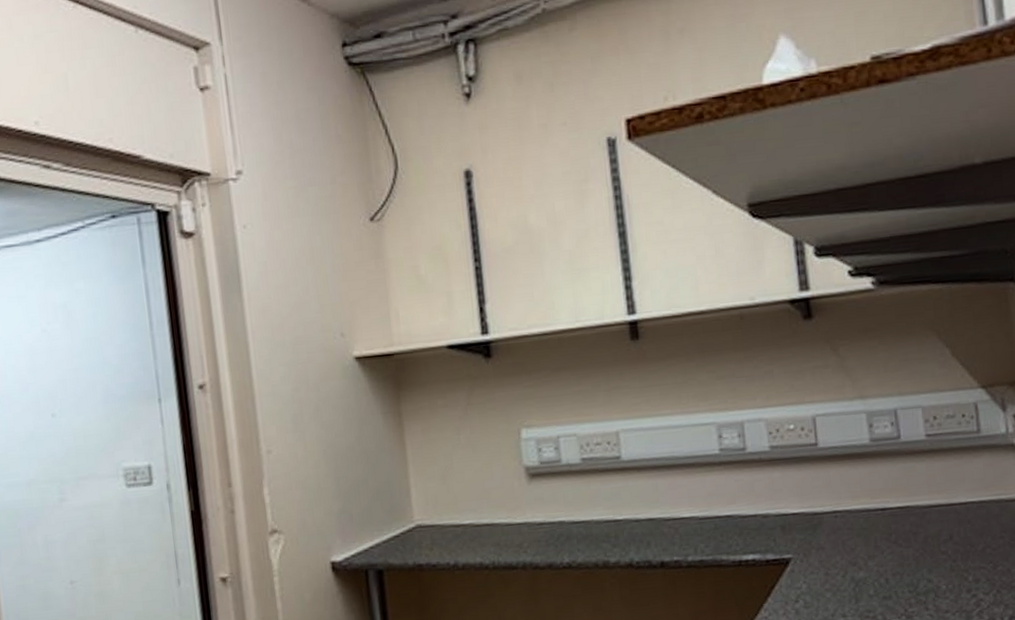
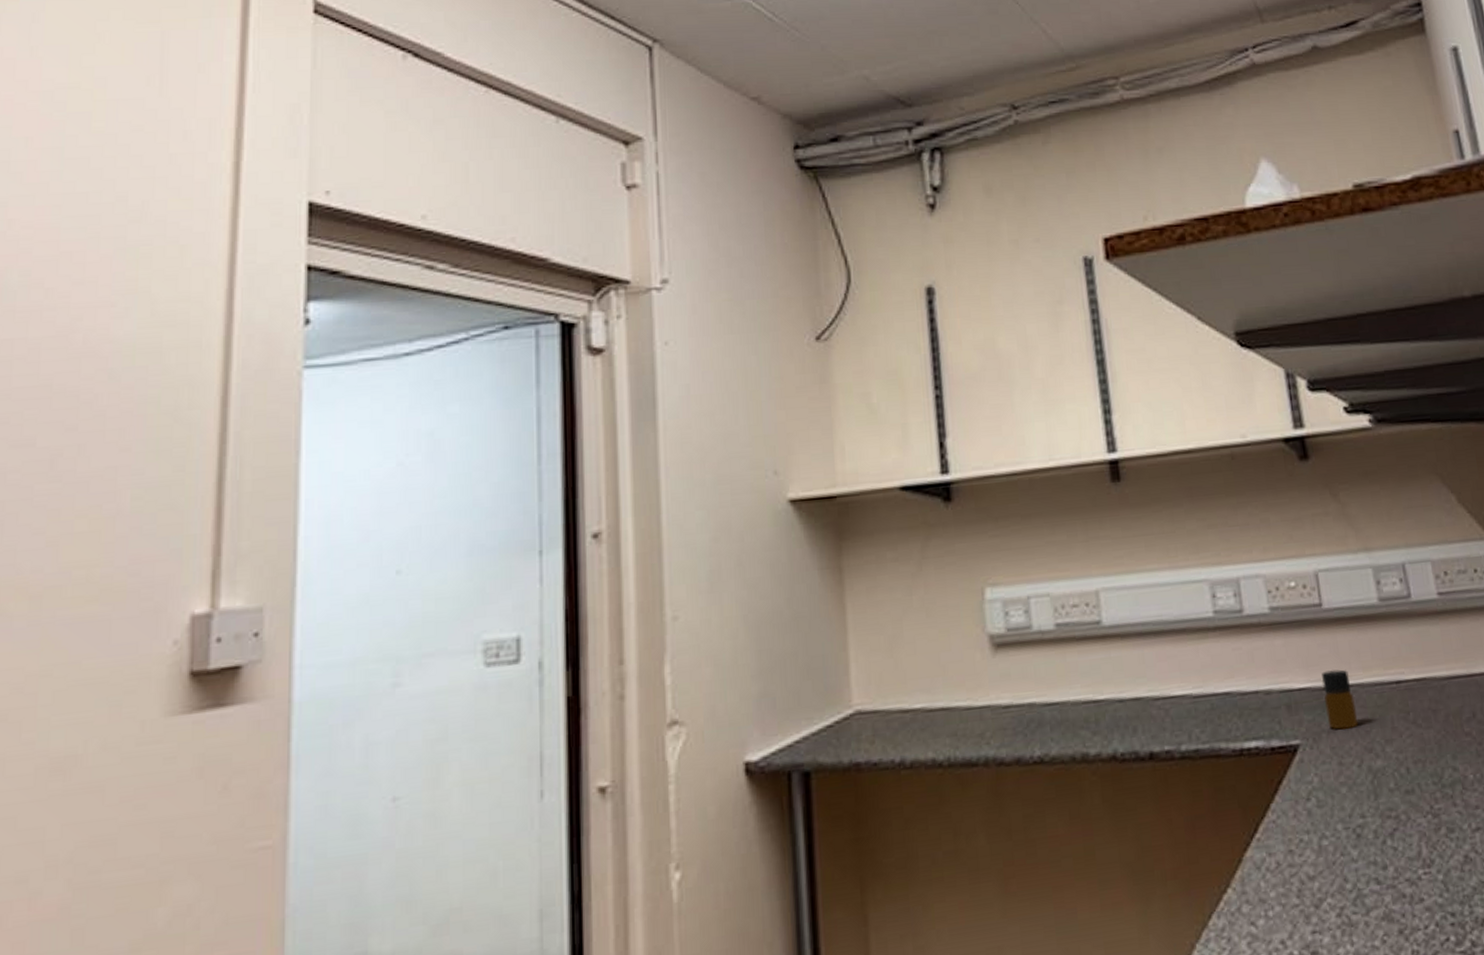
bottle: none [813,498,845,547] -> present [1321,669,1359,730]

